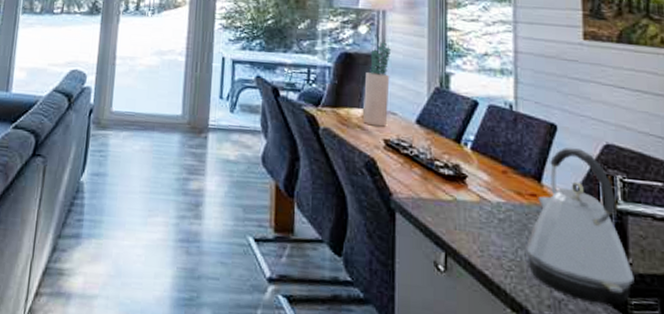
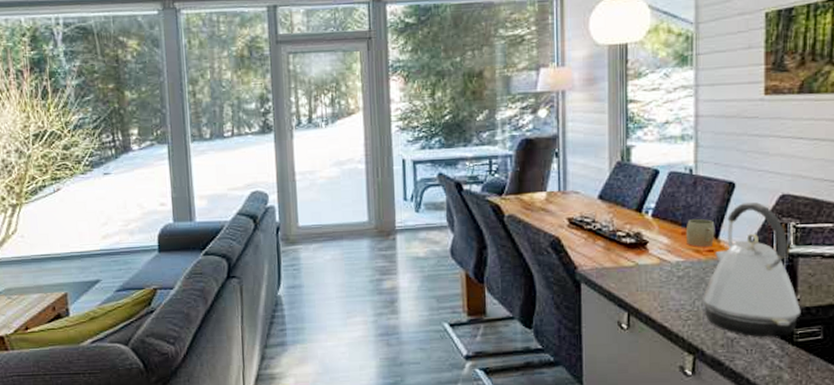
vase: present [363,39,391,127] -> none [546,120,572,207]
mug: none [506,158,538,192] -> present [685,219,715,248]

